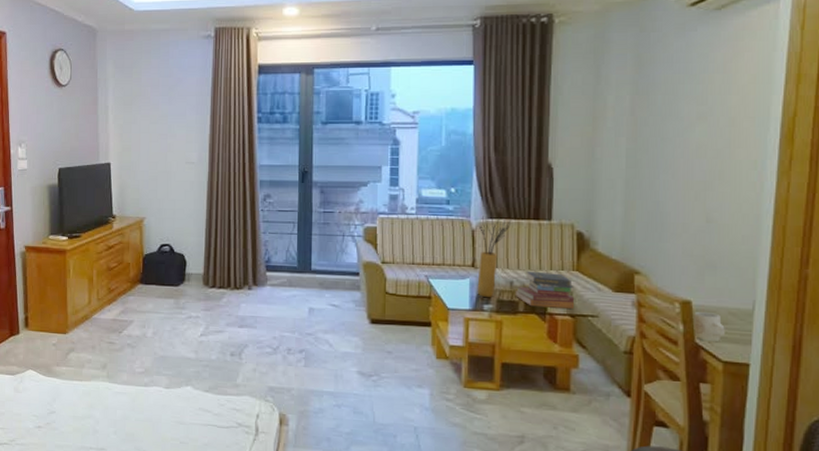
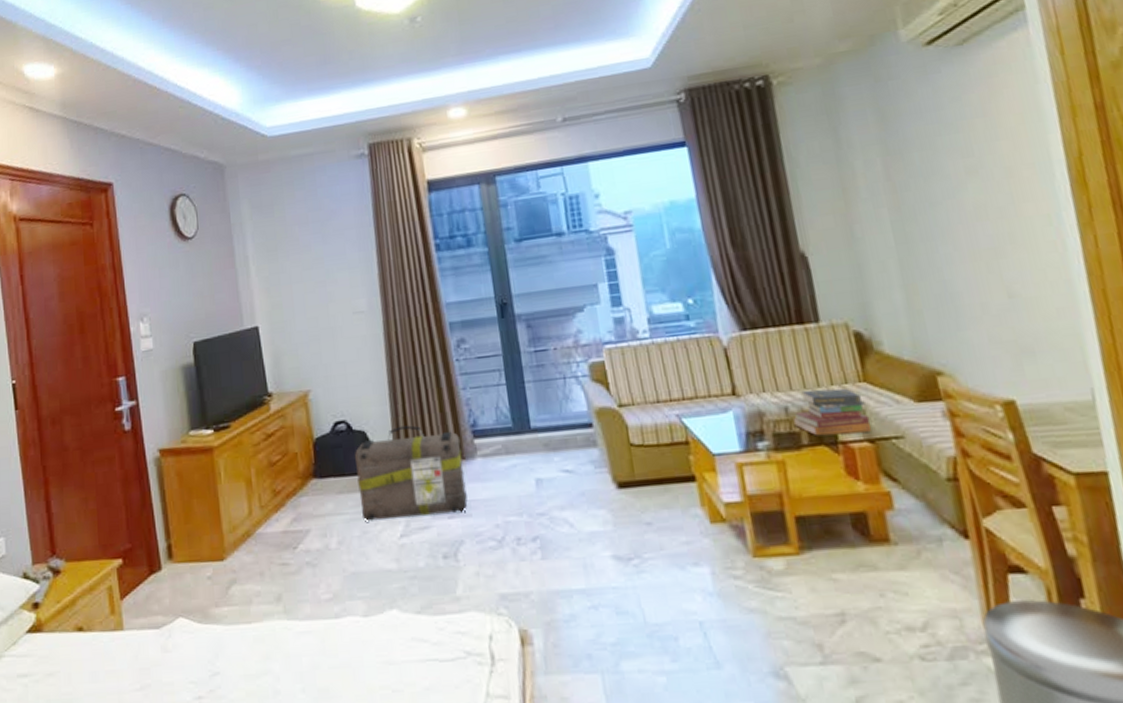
suitcase: none [173,254,256,325] -> present [354,425,468,523]
vase: present [477,212,512,298] -> none [732,322,771,433]
mug: present [694,311,725,342] -> none [1021,411,1067,450]

